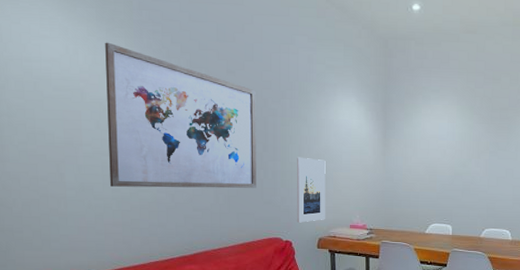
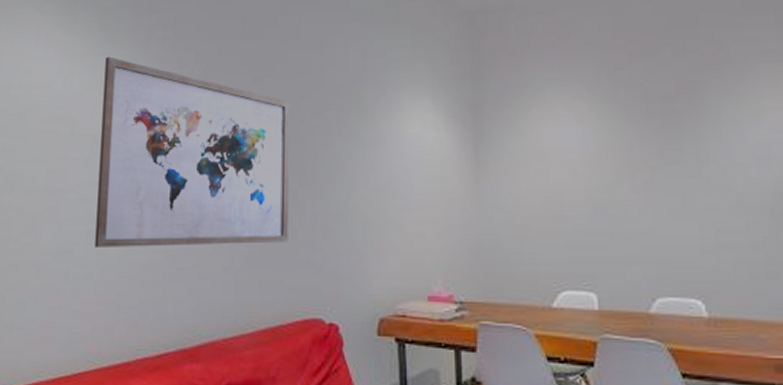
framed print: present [296,157,326,223] -> none [345,192,389,294]

